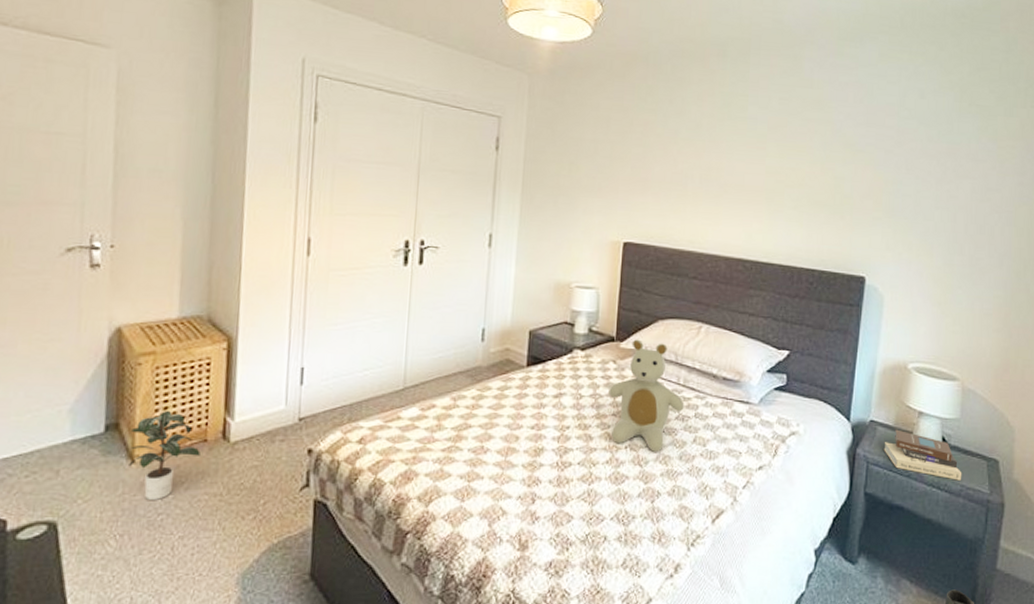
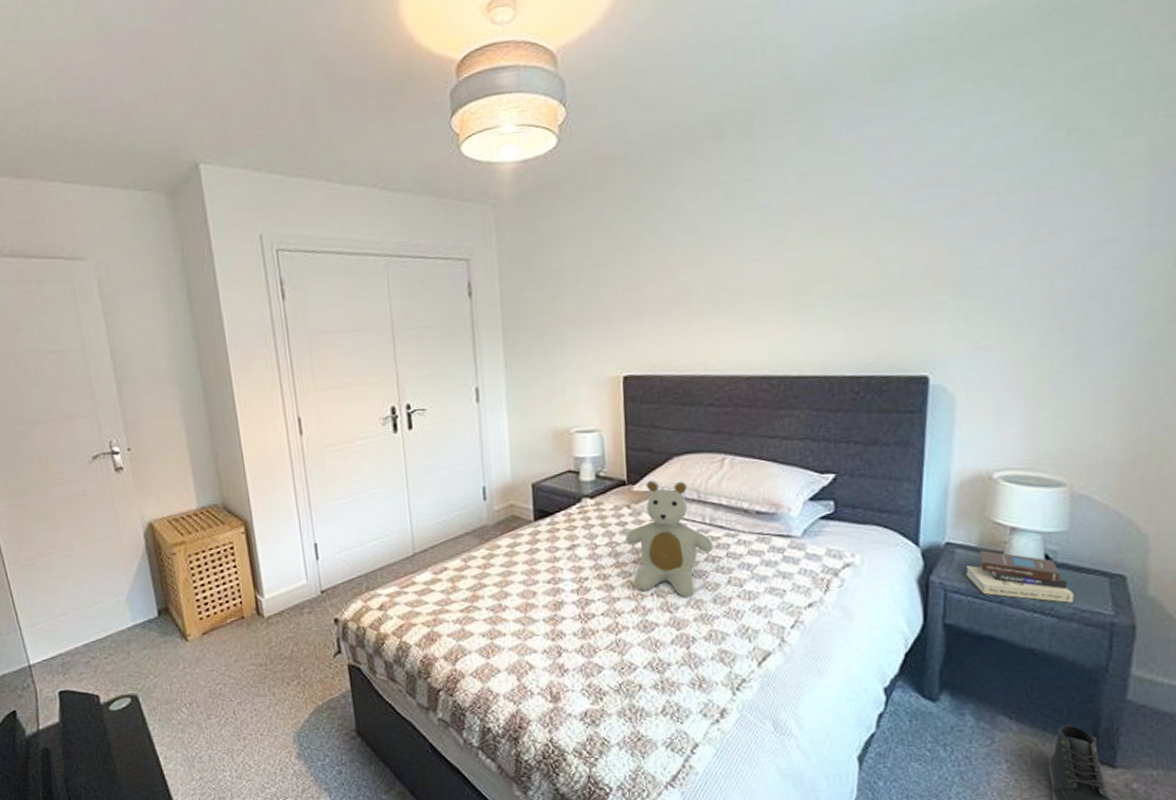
potted plant: present [128,410,200,501] -> none [178,593,241,674]

